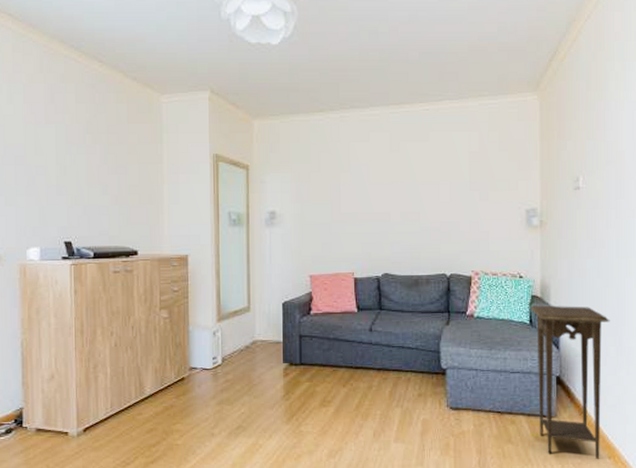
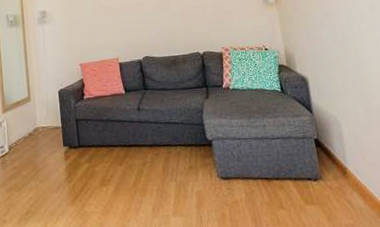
pedestal table: present [530,305,610,460] -> none [279,71,371,220]

